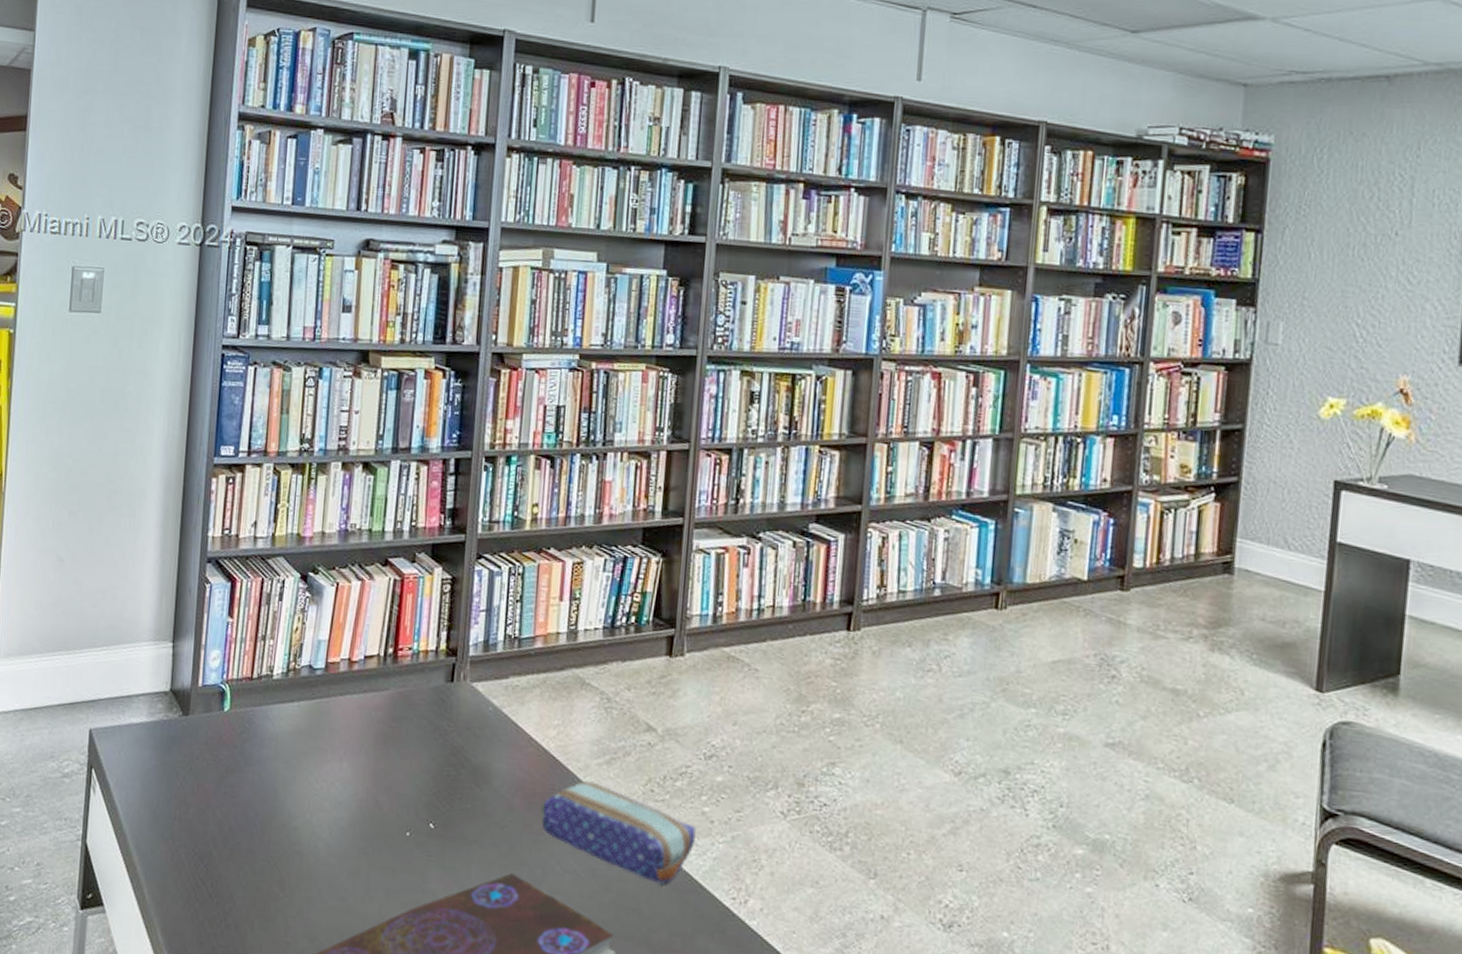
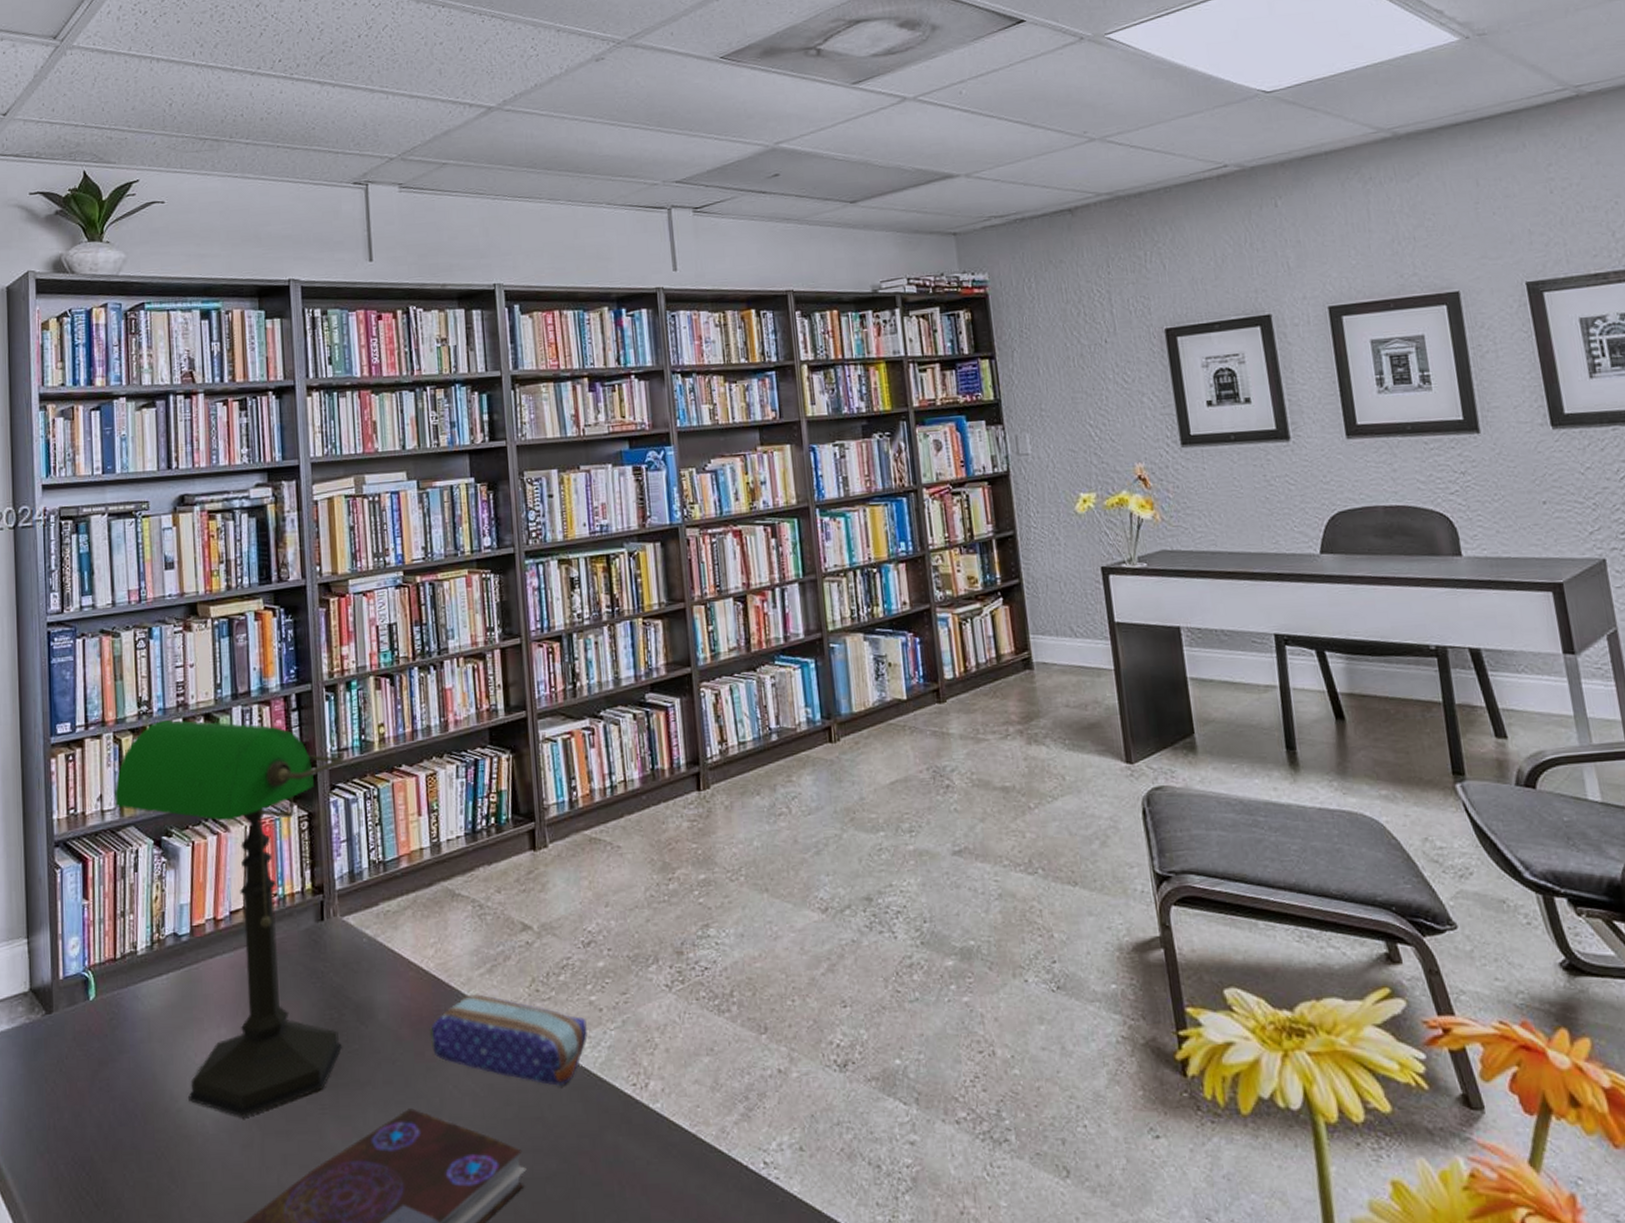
desk lamp: none [267,460,494,848] -> present [113,719,344,1117]

